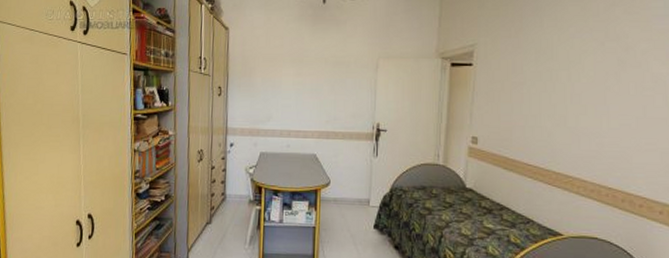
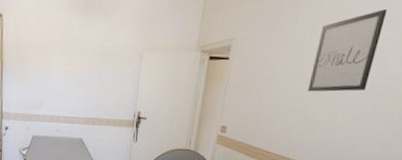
wall art: none [564,10,638,97] -> present [308,9,388,92]

